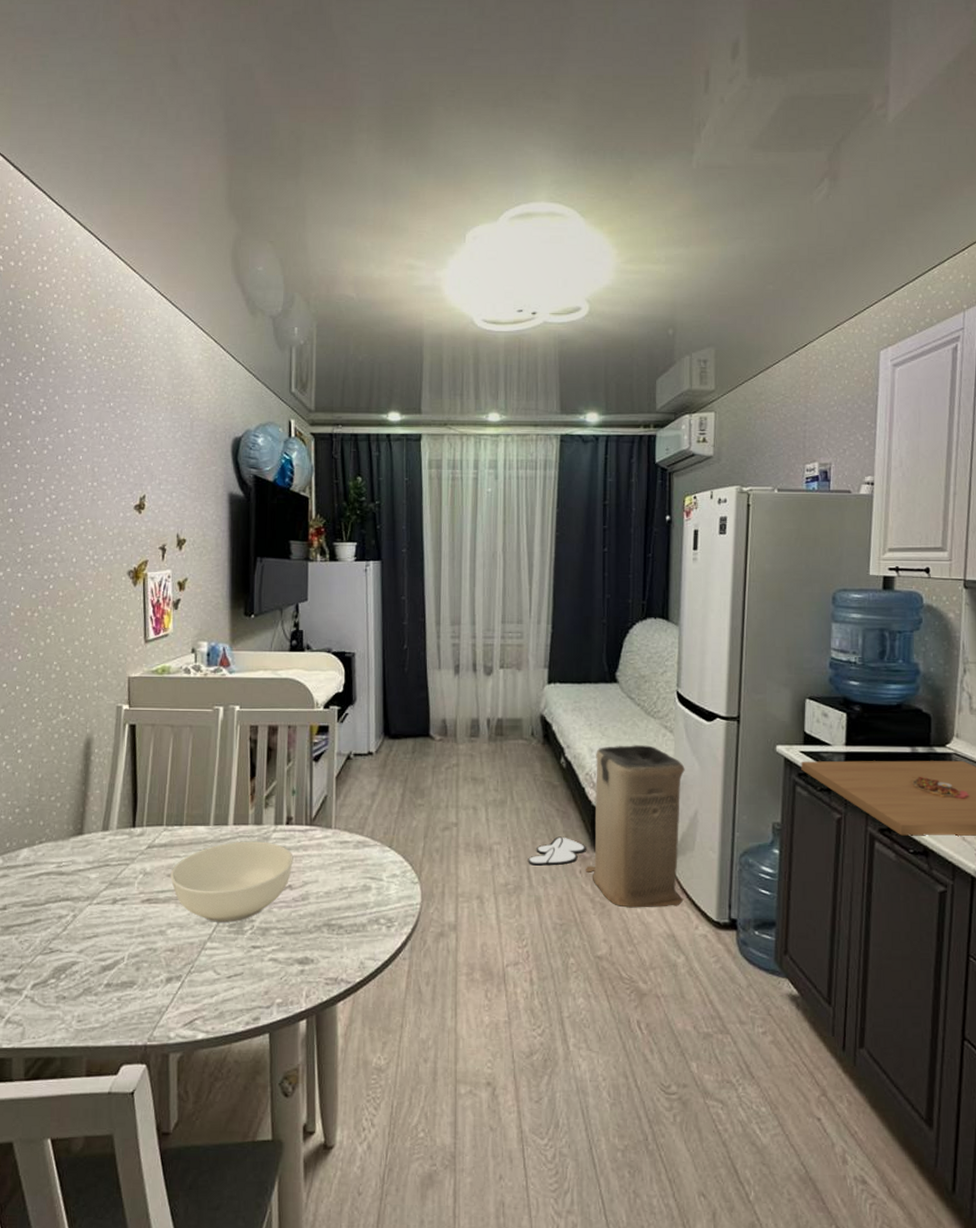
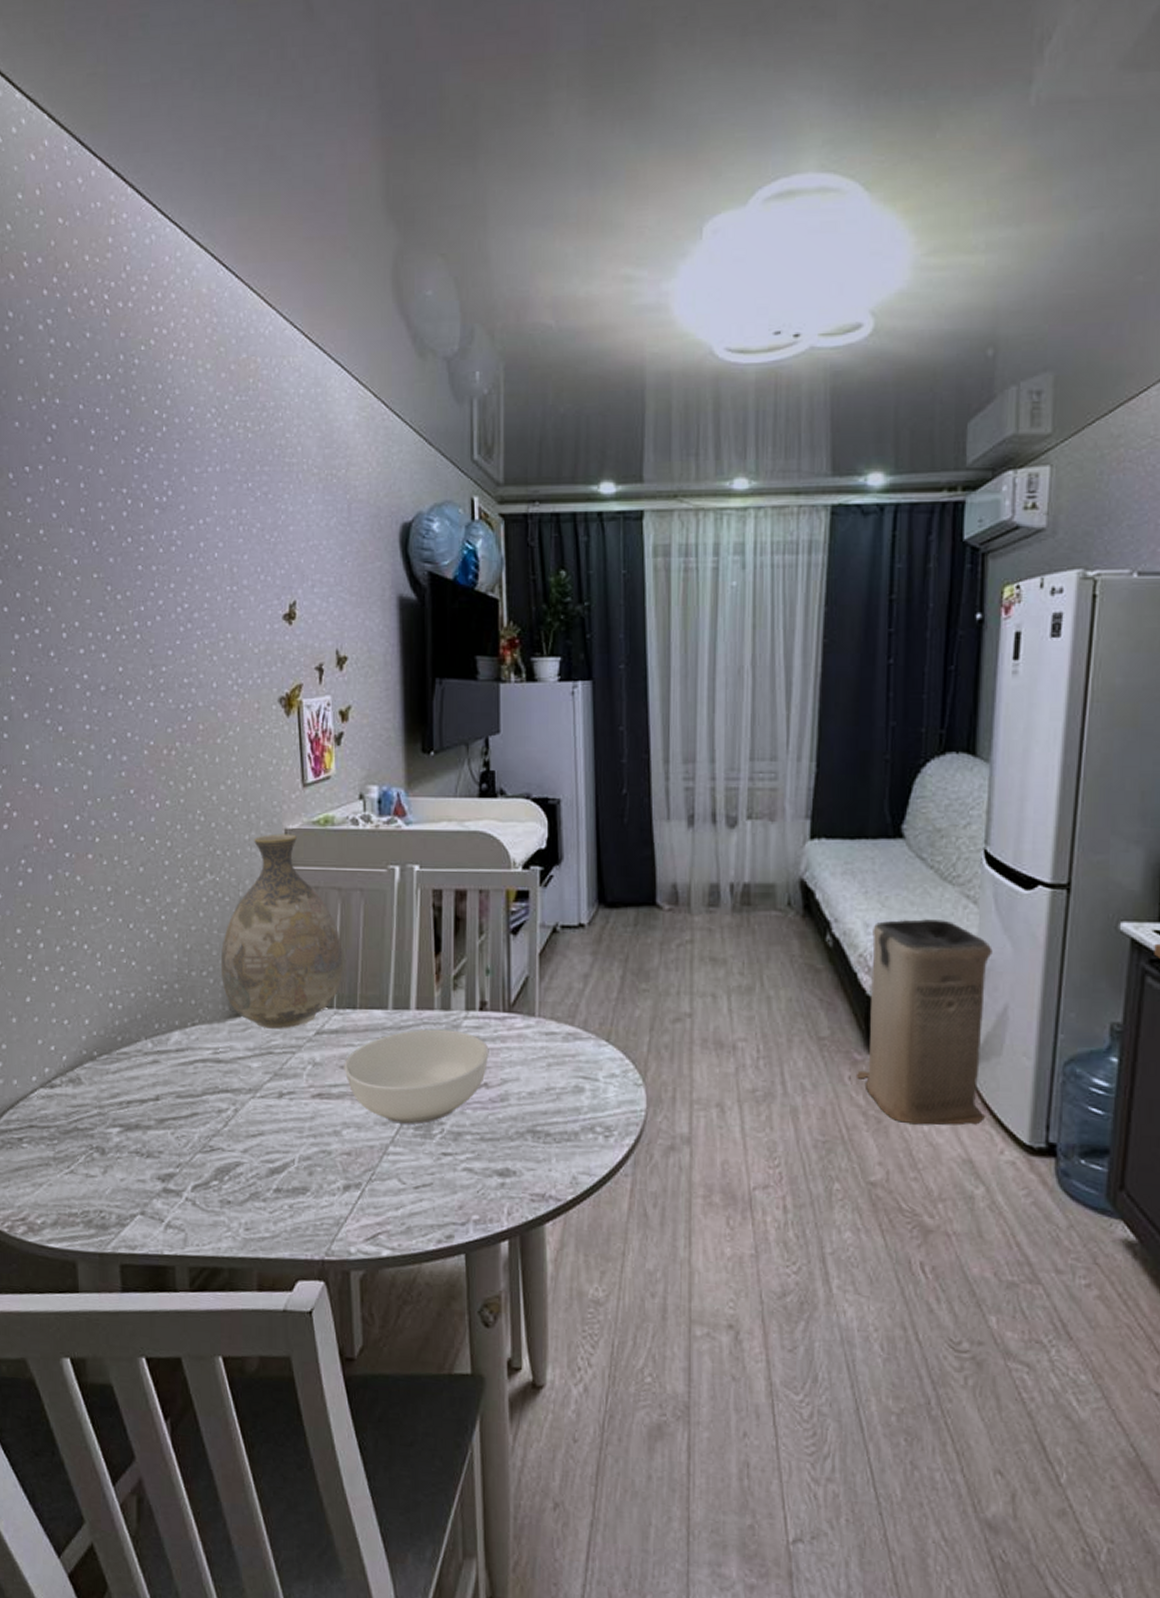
vase: none [67,681,173,845] -> present [220,834,343,1029]
slippers: present [528,836,586,866] -> none [781,1033,858,1069]

